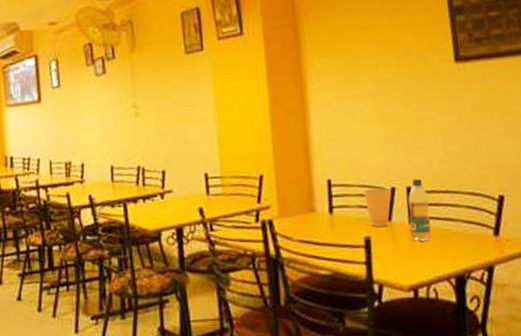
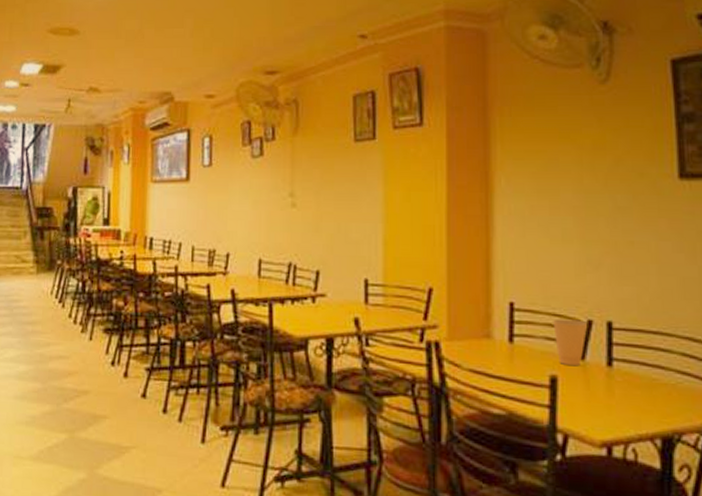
bottle: present [408,178,431,242] -> none [608,312,635,390]

